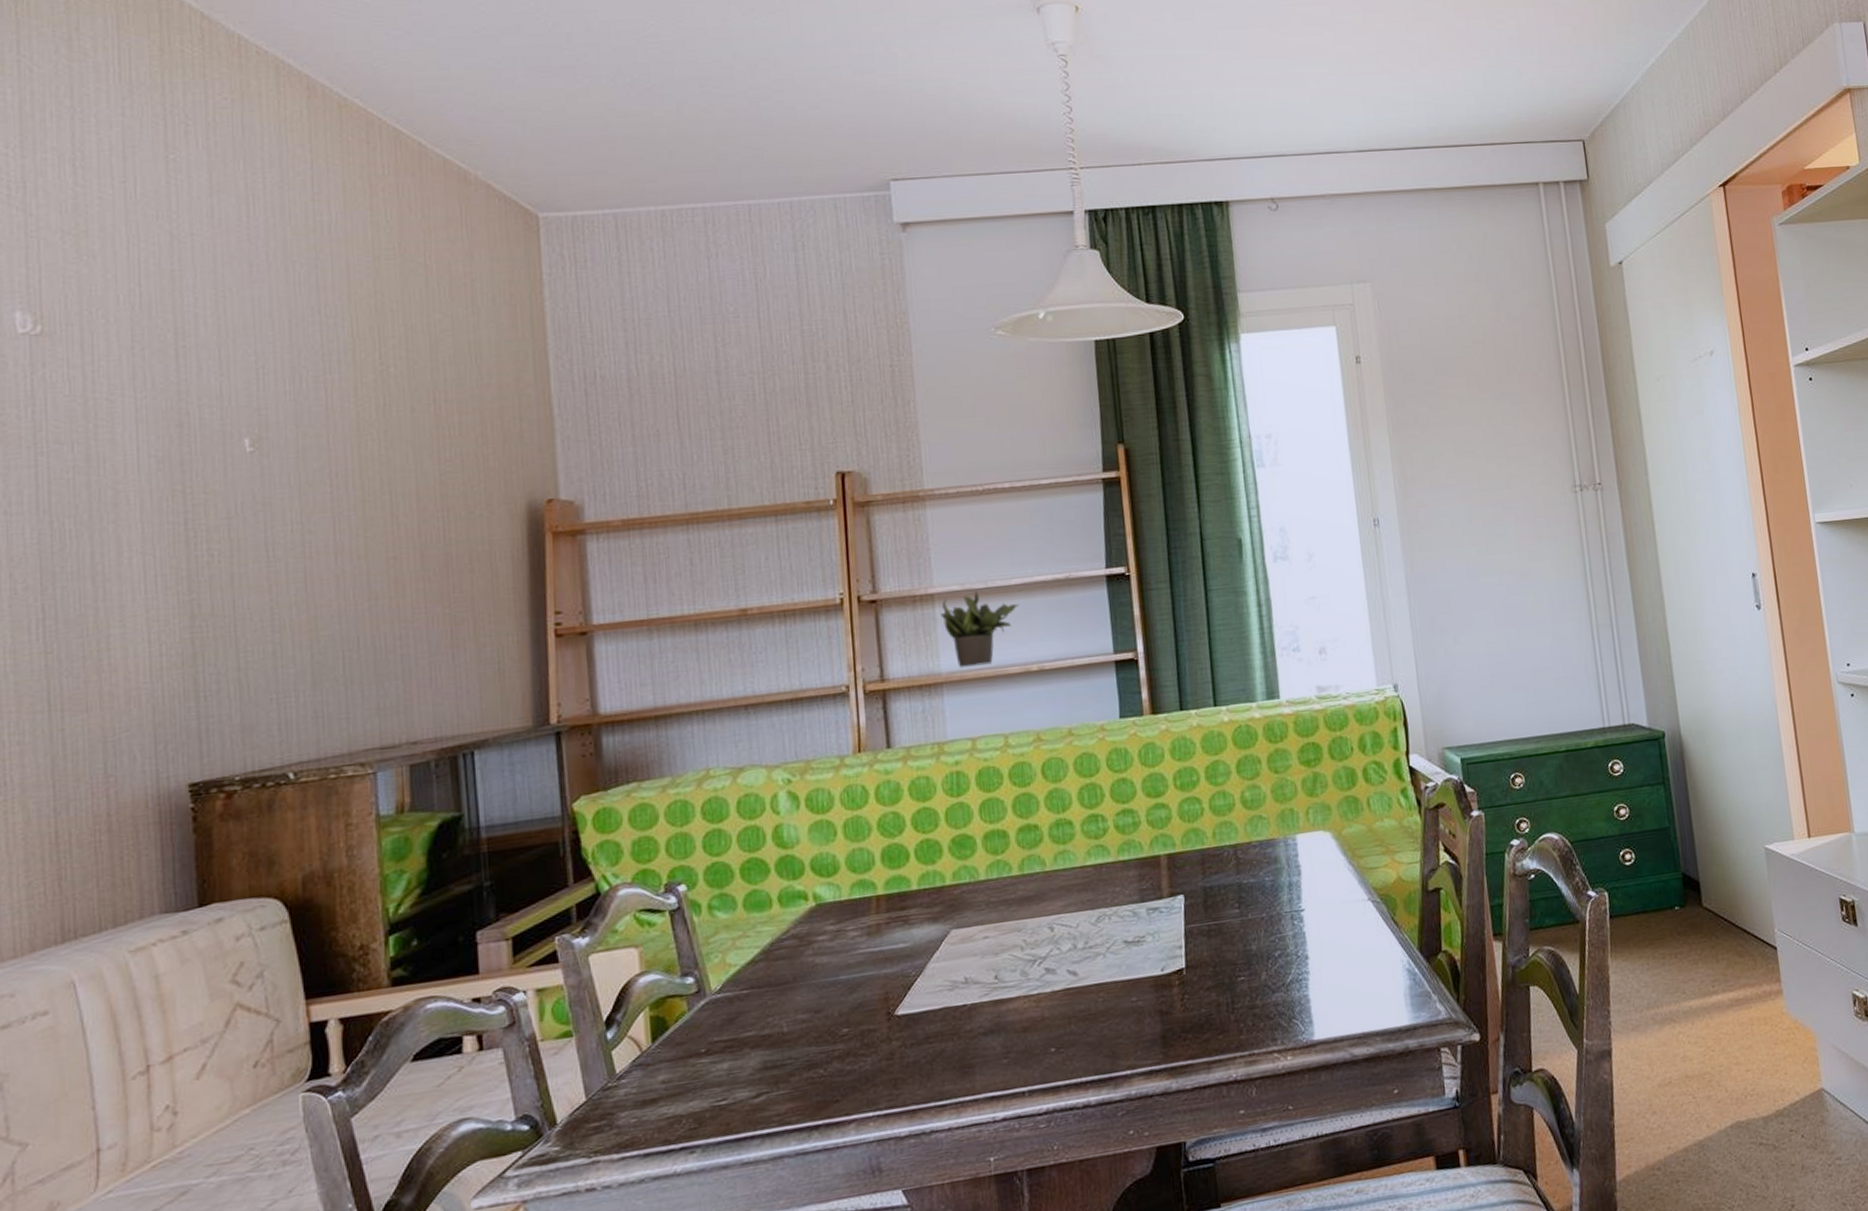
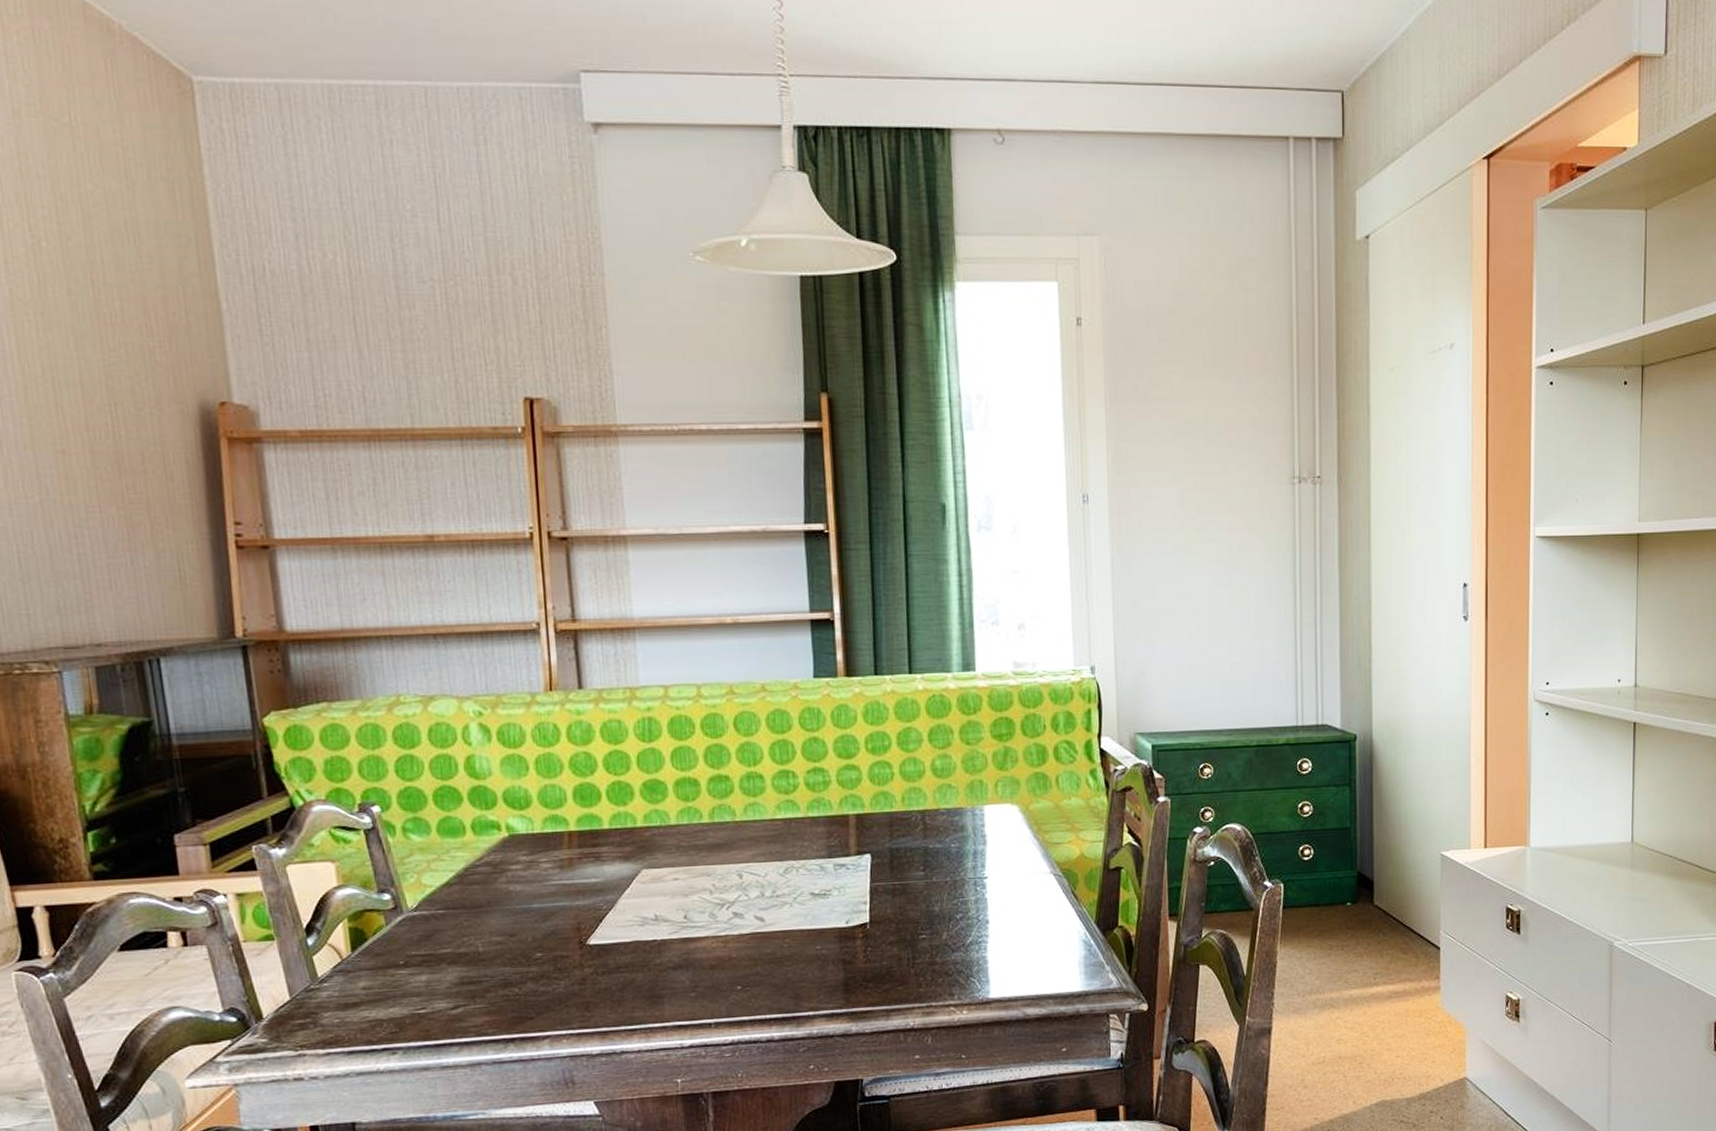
potted plant: present [940,590,1019,668] -> none [633,535,714,614]

